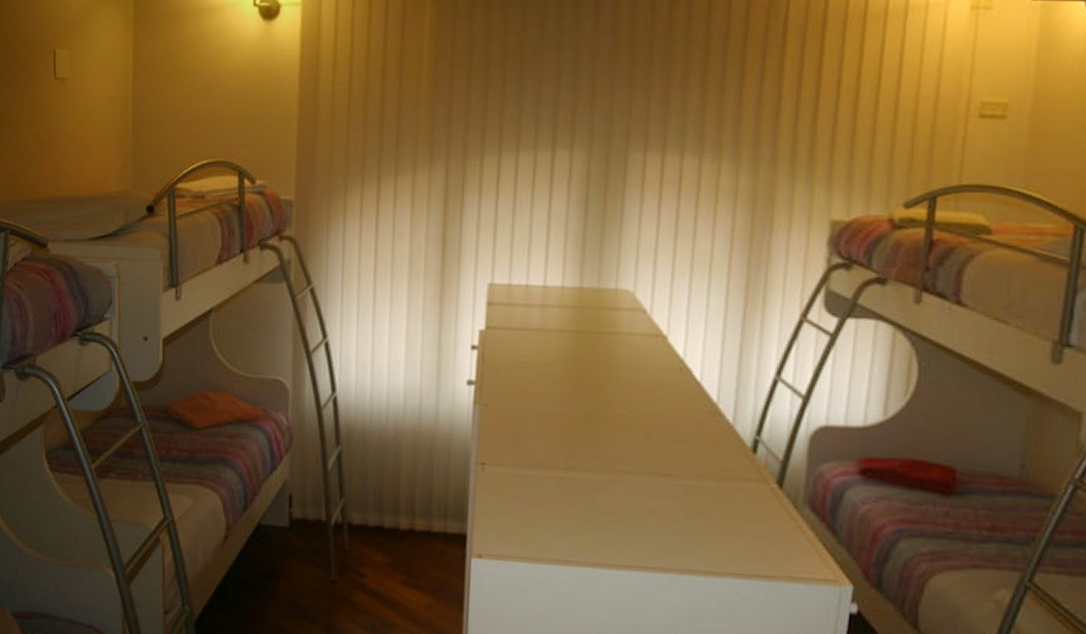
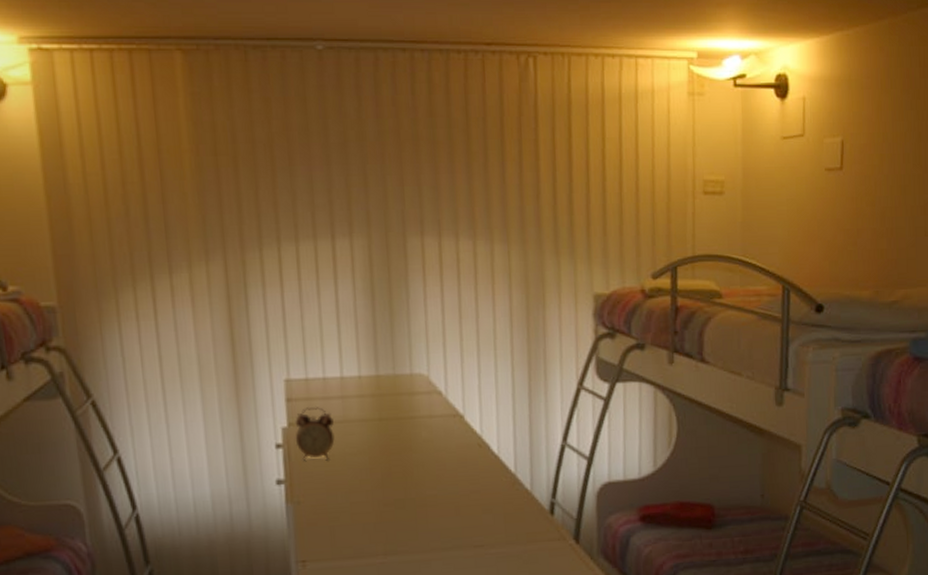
alarm clock: none [490,313,531,366] -> present [295,407,335,461]

